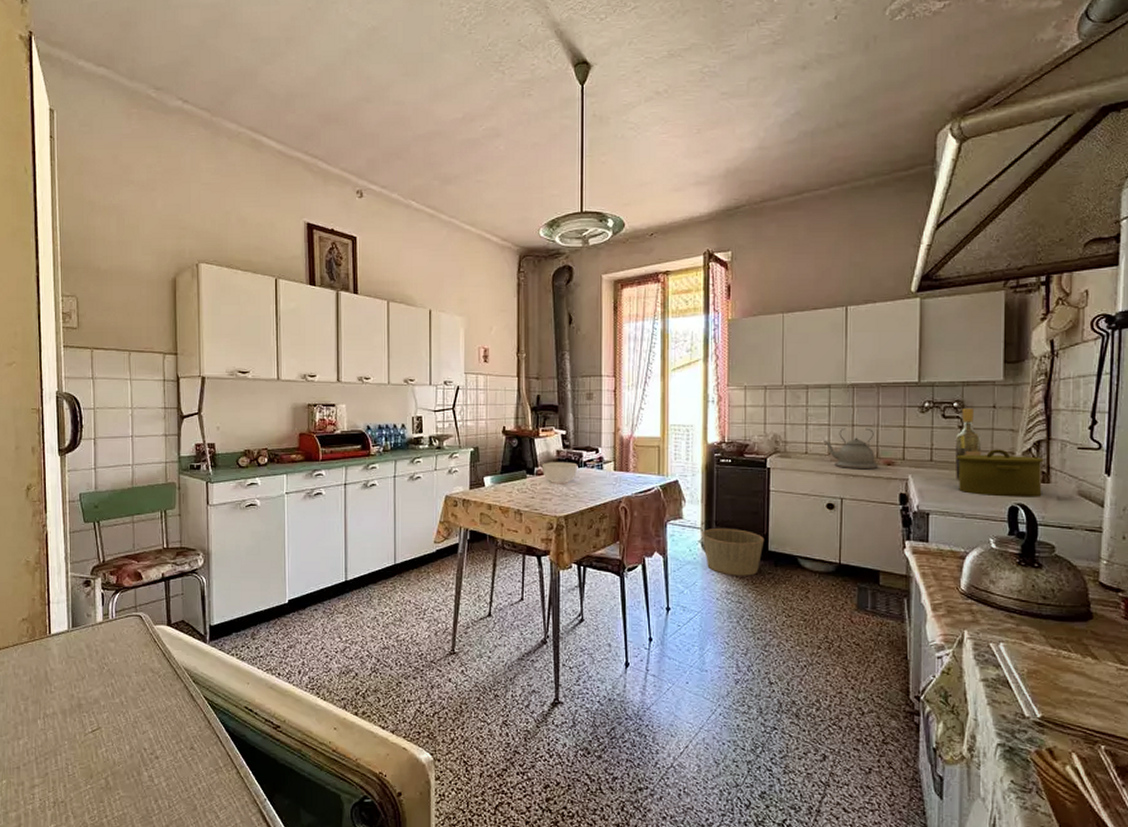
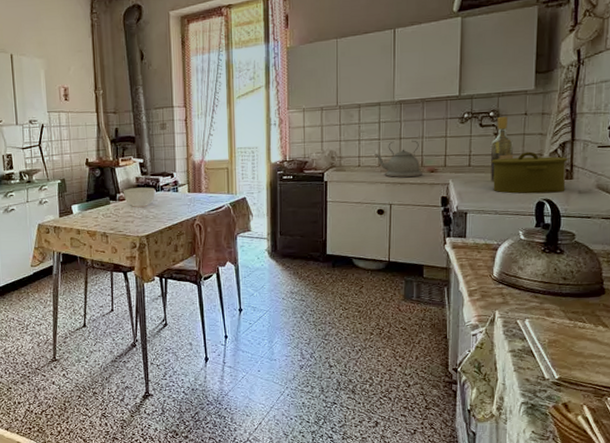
basket: present [702,527,765,576] -> none [268,236,323,278]

